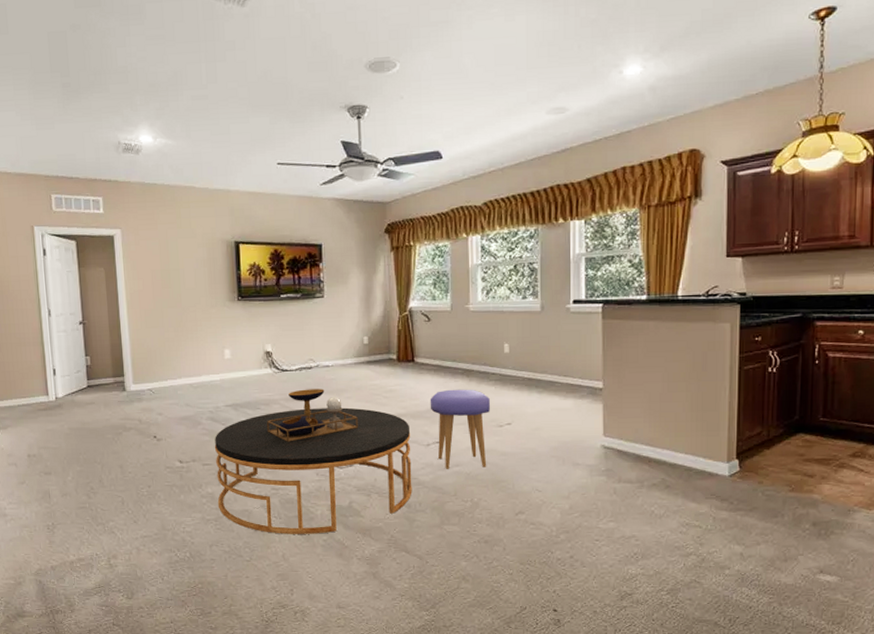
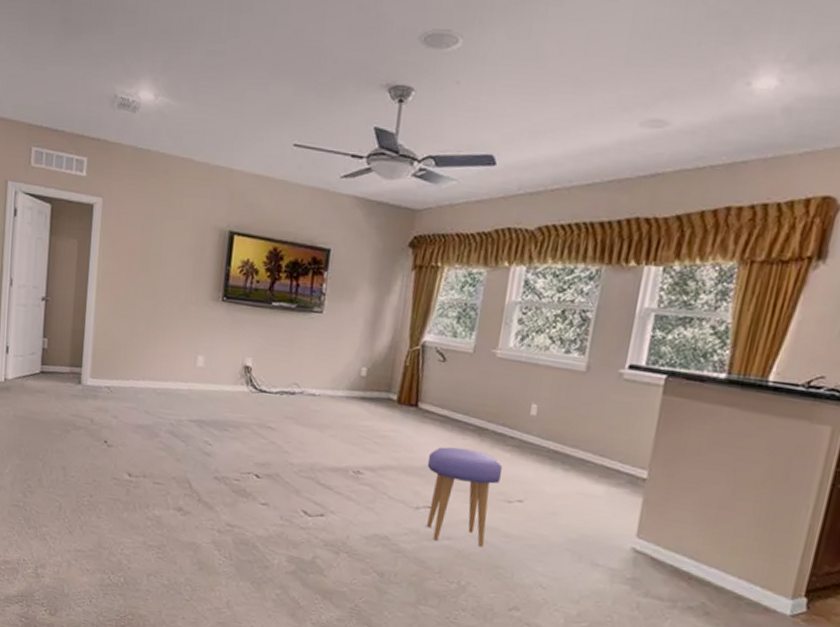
coffee table: present [214,389,412,534] -> none [163,416,399,587]

